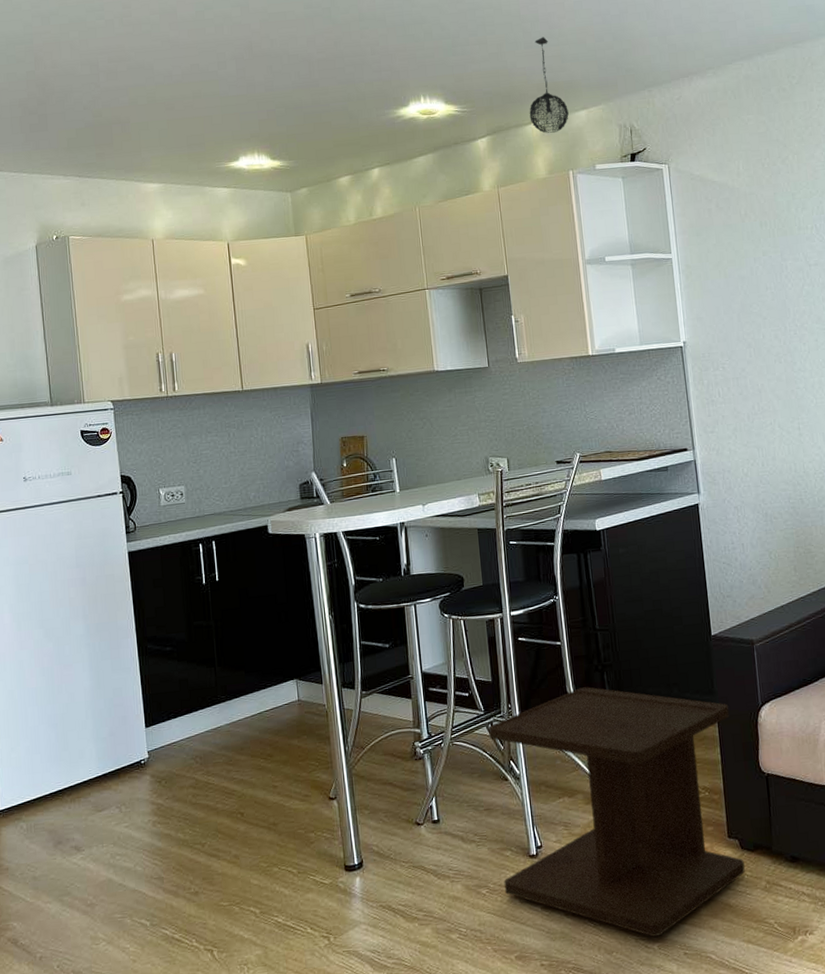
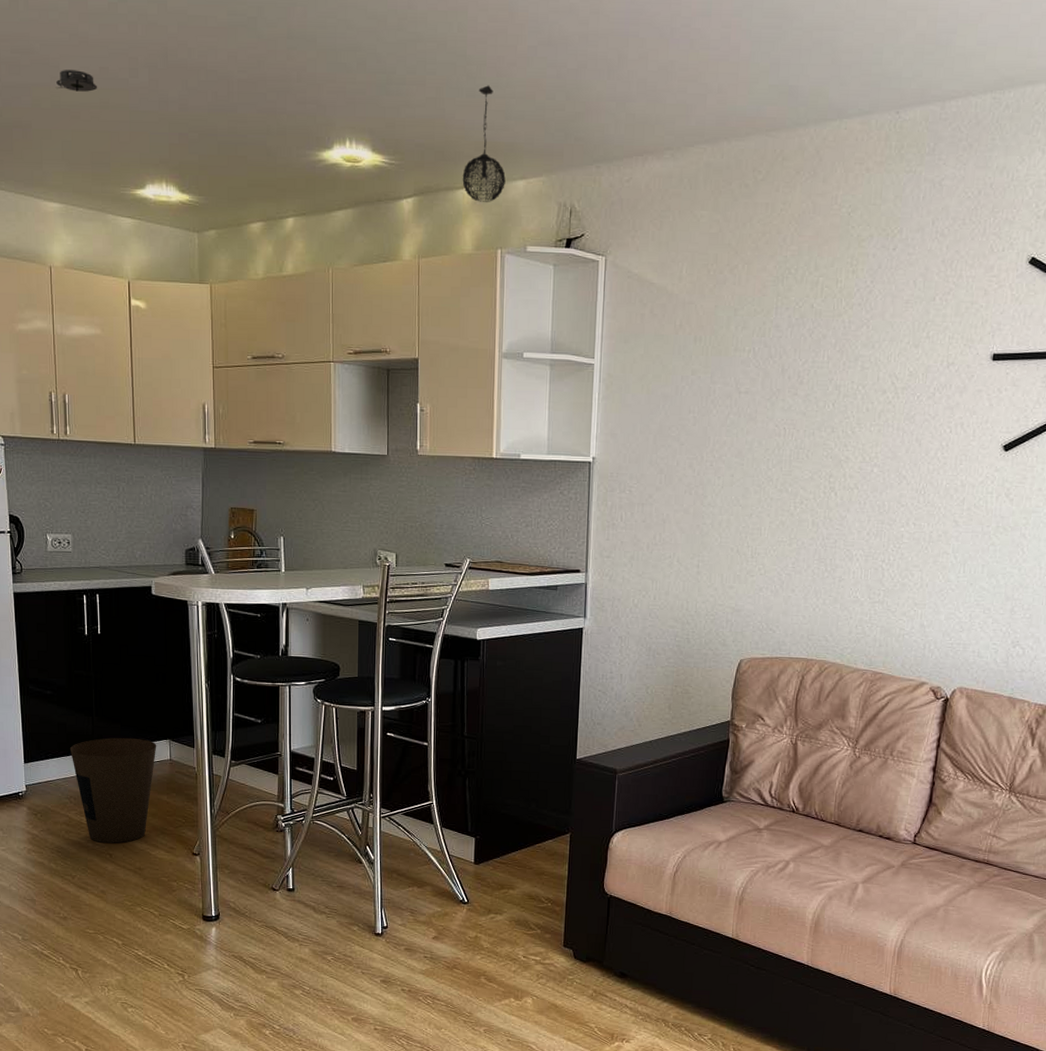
smoke detector: none [150,69,190,88] -> present [55,70,98,92]
trash can: none [193,682,284,802] -> present [70,737,157,843]
side table: present [488,687,745,937] -> none [348,789,583,1022]

